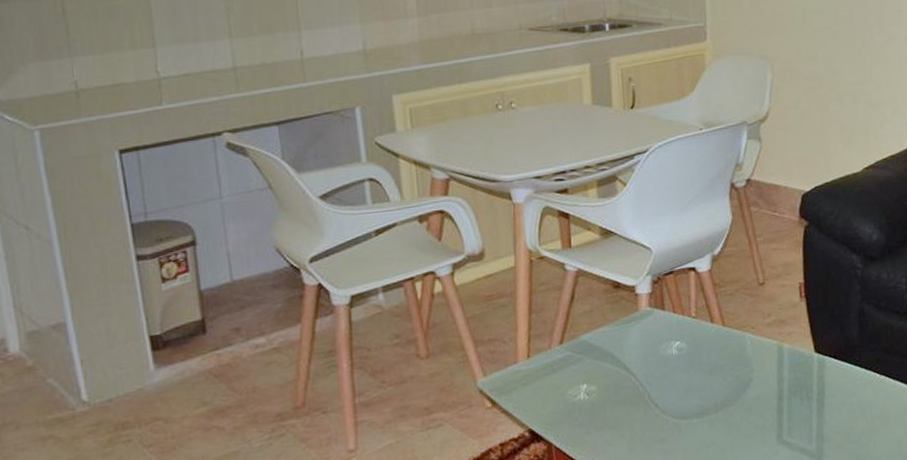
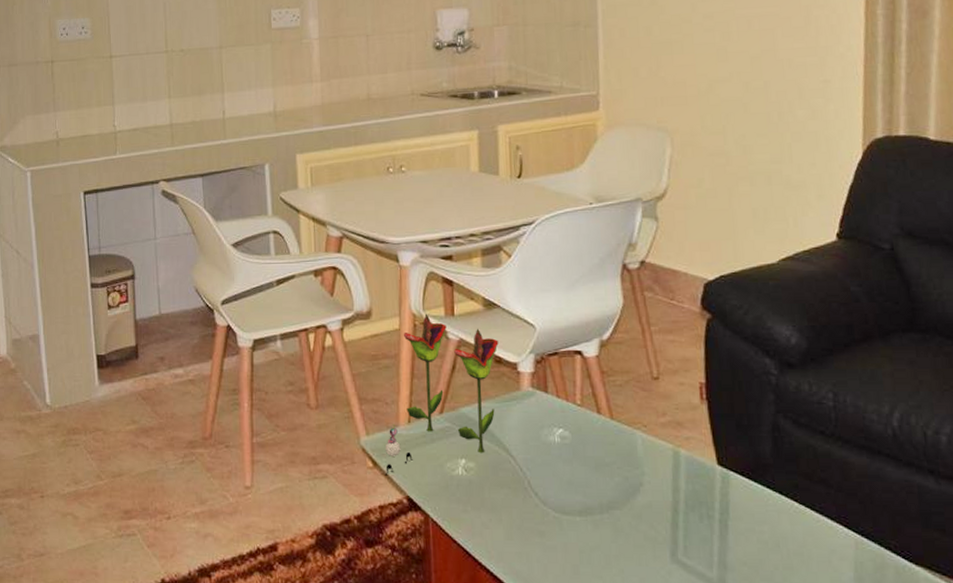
flower: none [503,248,617,413] -> present [385,313,499,476]

